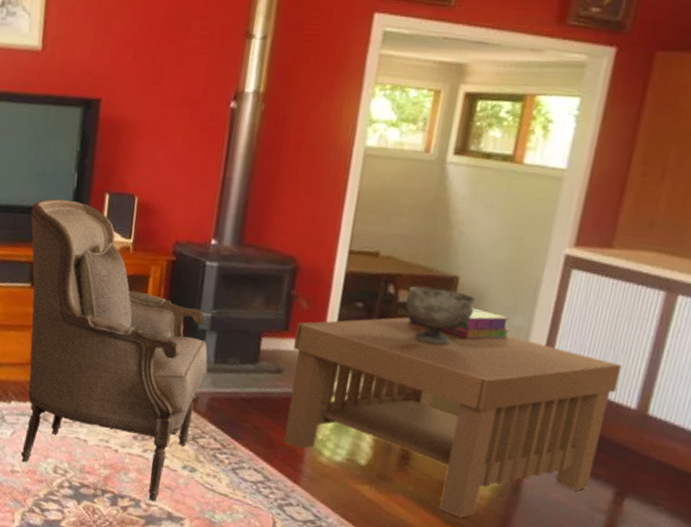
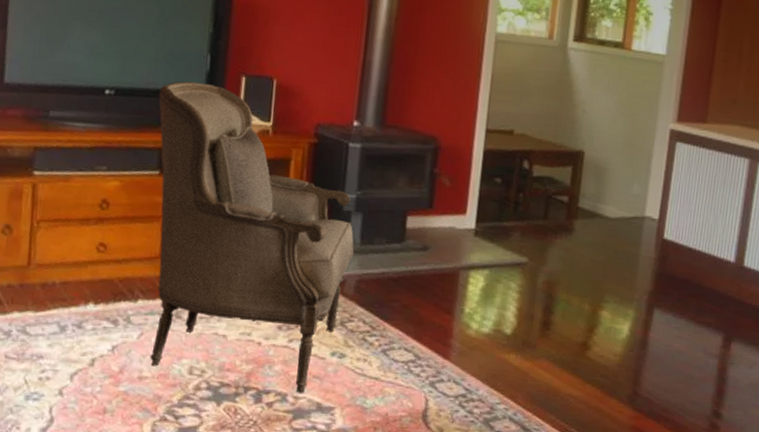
coffee table: present [284,317,622,518] -> none [433,190,721,376]
decorative bowl: present [405,286,476,345] -> none [539,161,600,214]
stack of books: present [408,307,510,340] -> none [542,179,630,209]

